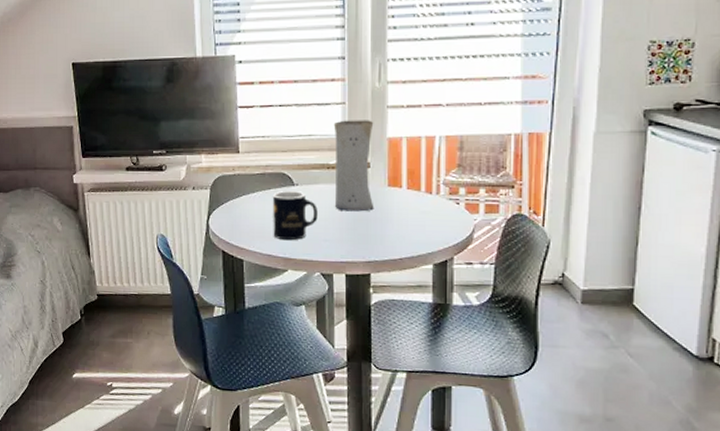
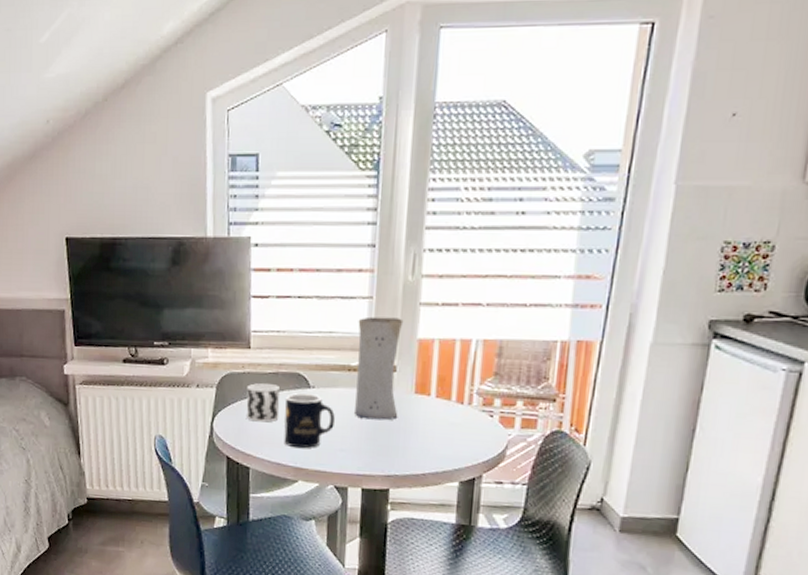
cup: none [238,184,268,218] -> present [246,383,280,423]

